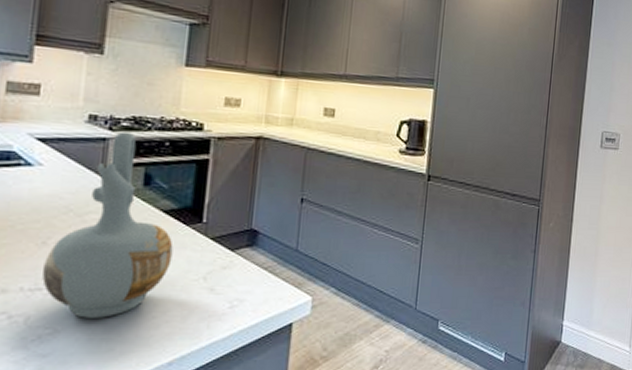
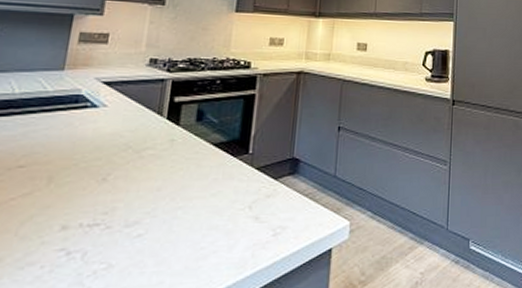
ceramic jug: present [42,131,173,318] -> none [100,72,222,252]

